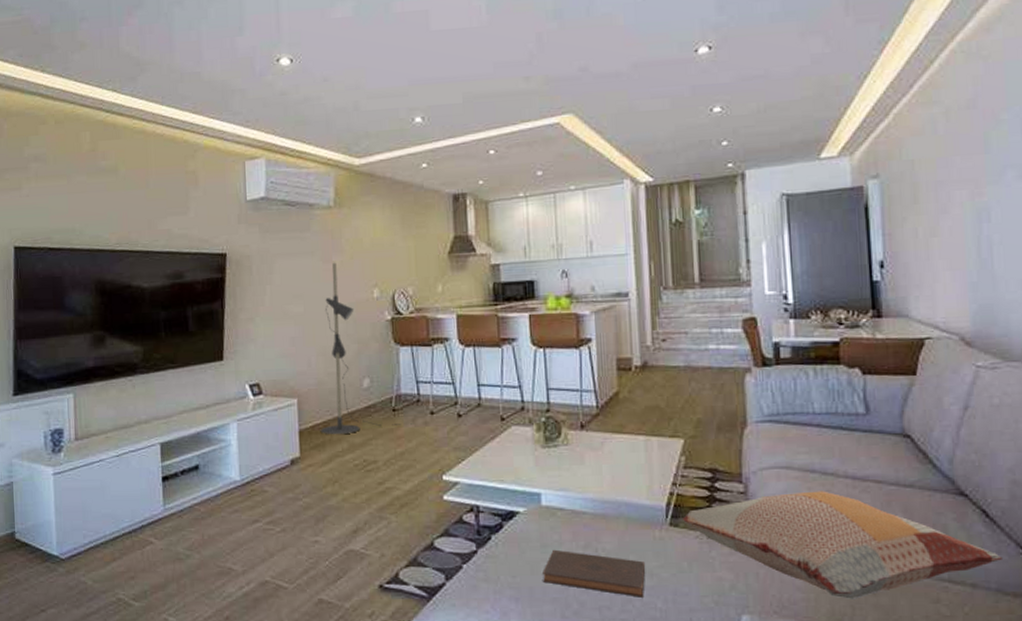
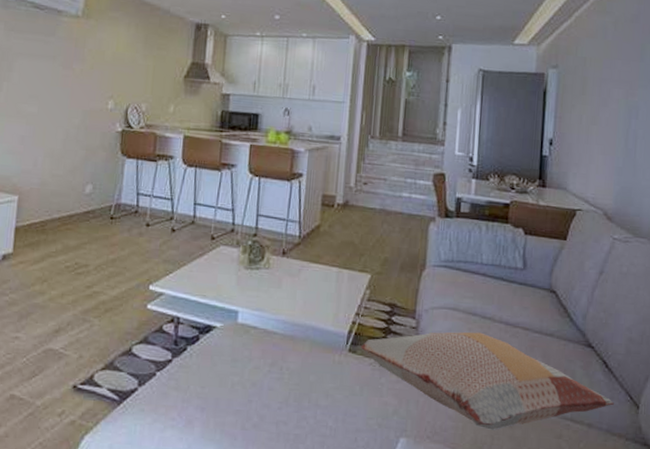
floor lamp: present [320,262,413,434] -> none [36,69,128,236]
book: present [543,549,646,598] -> none [229,364,323,416]

